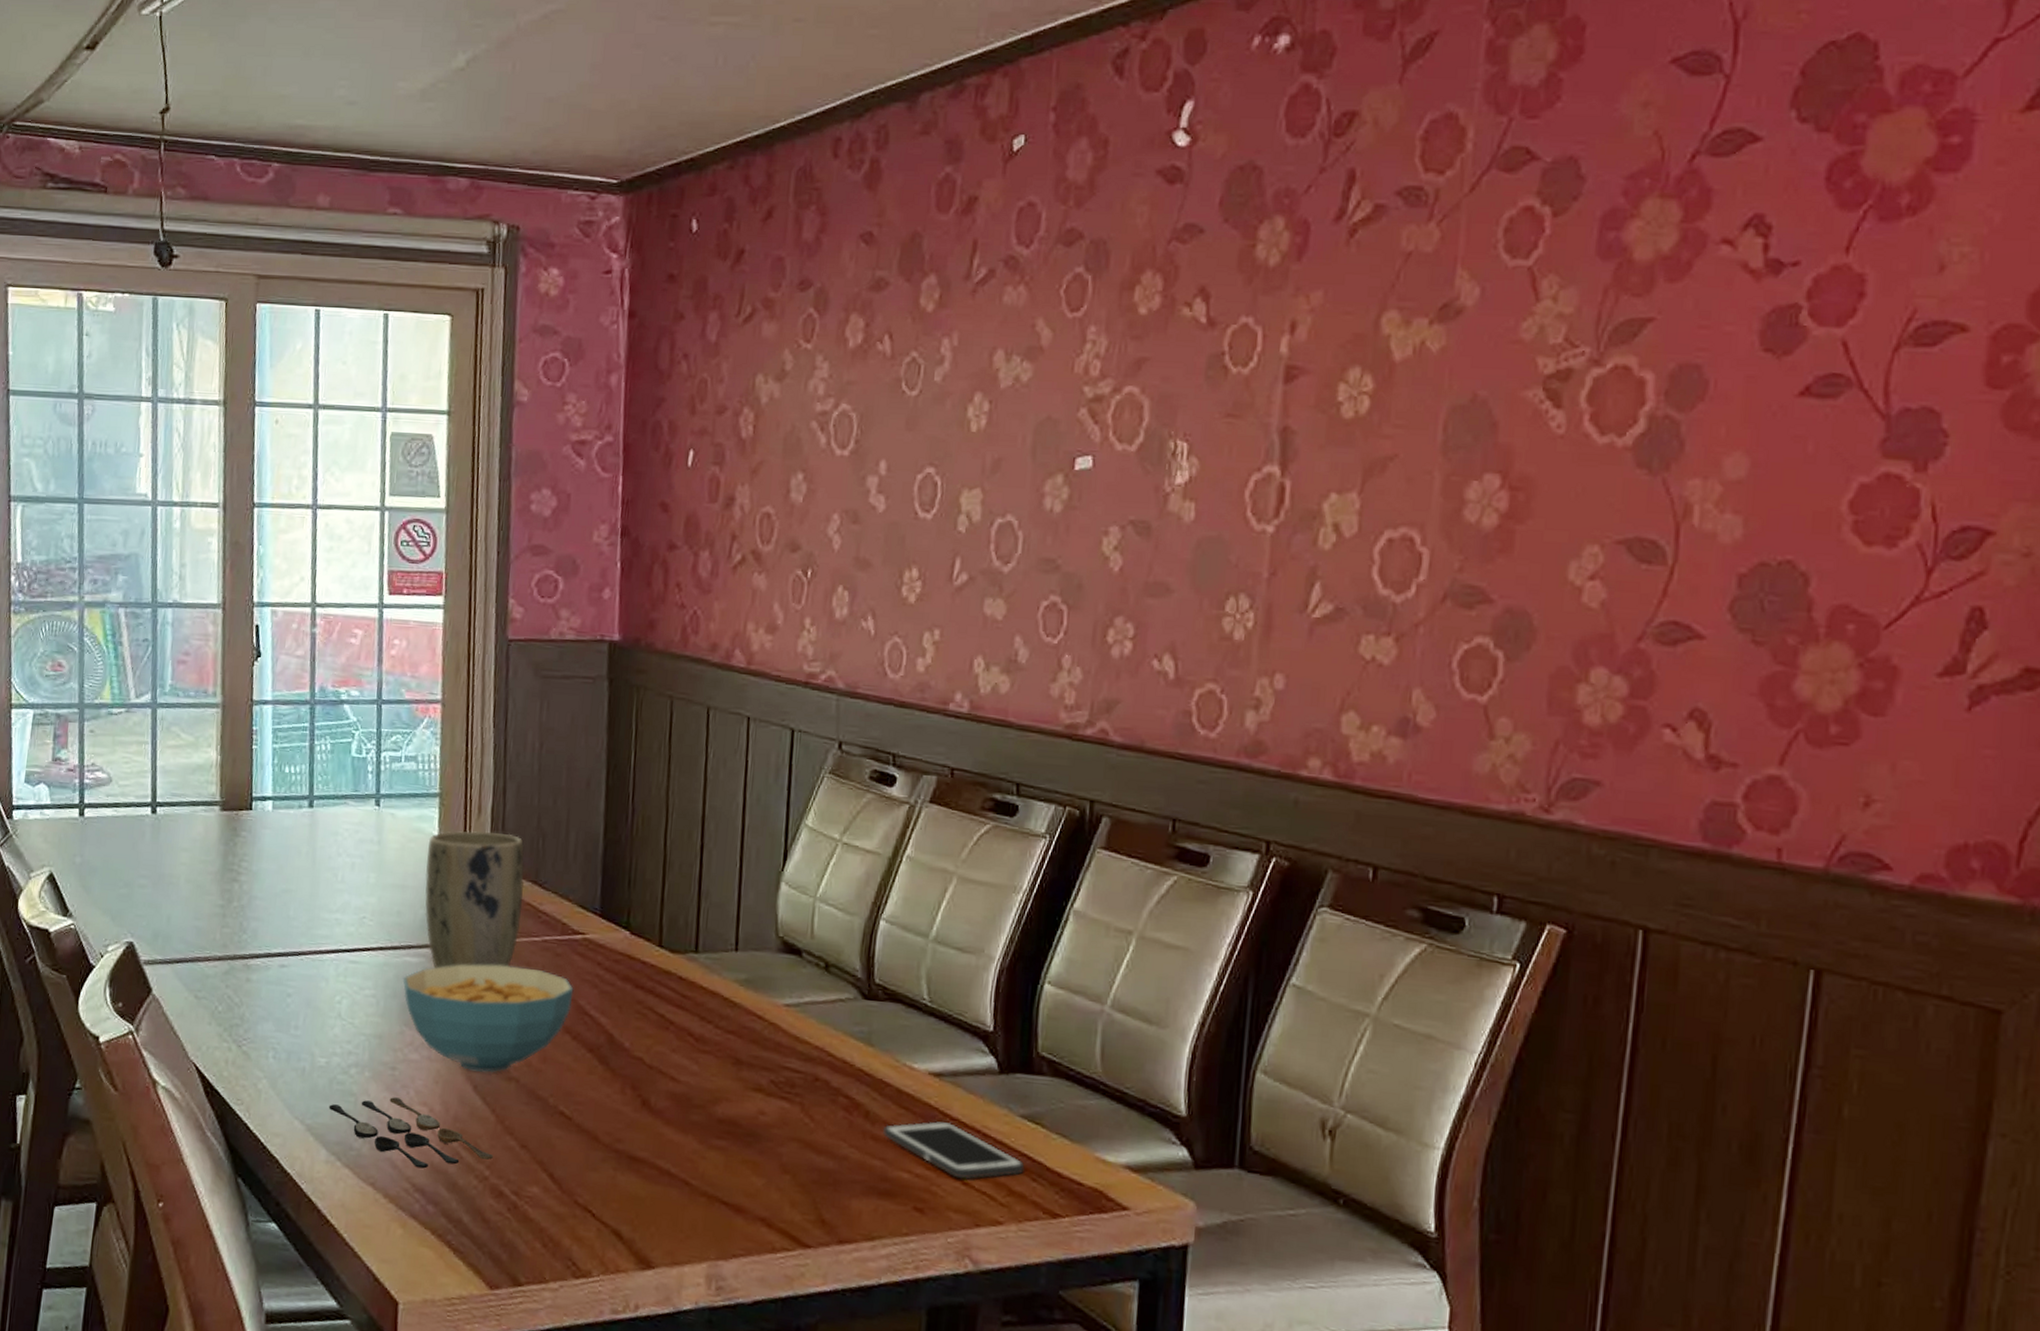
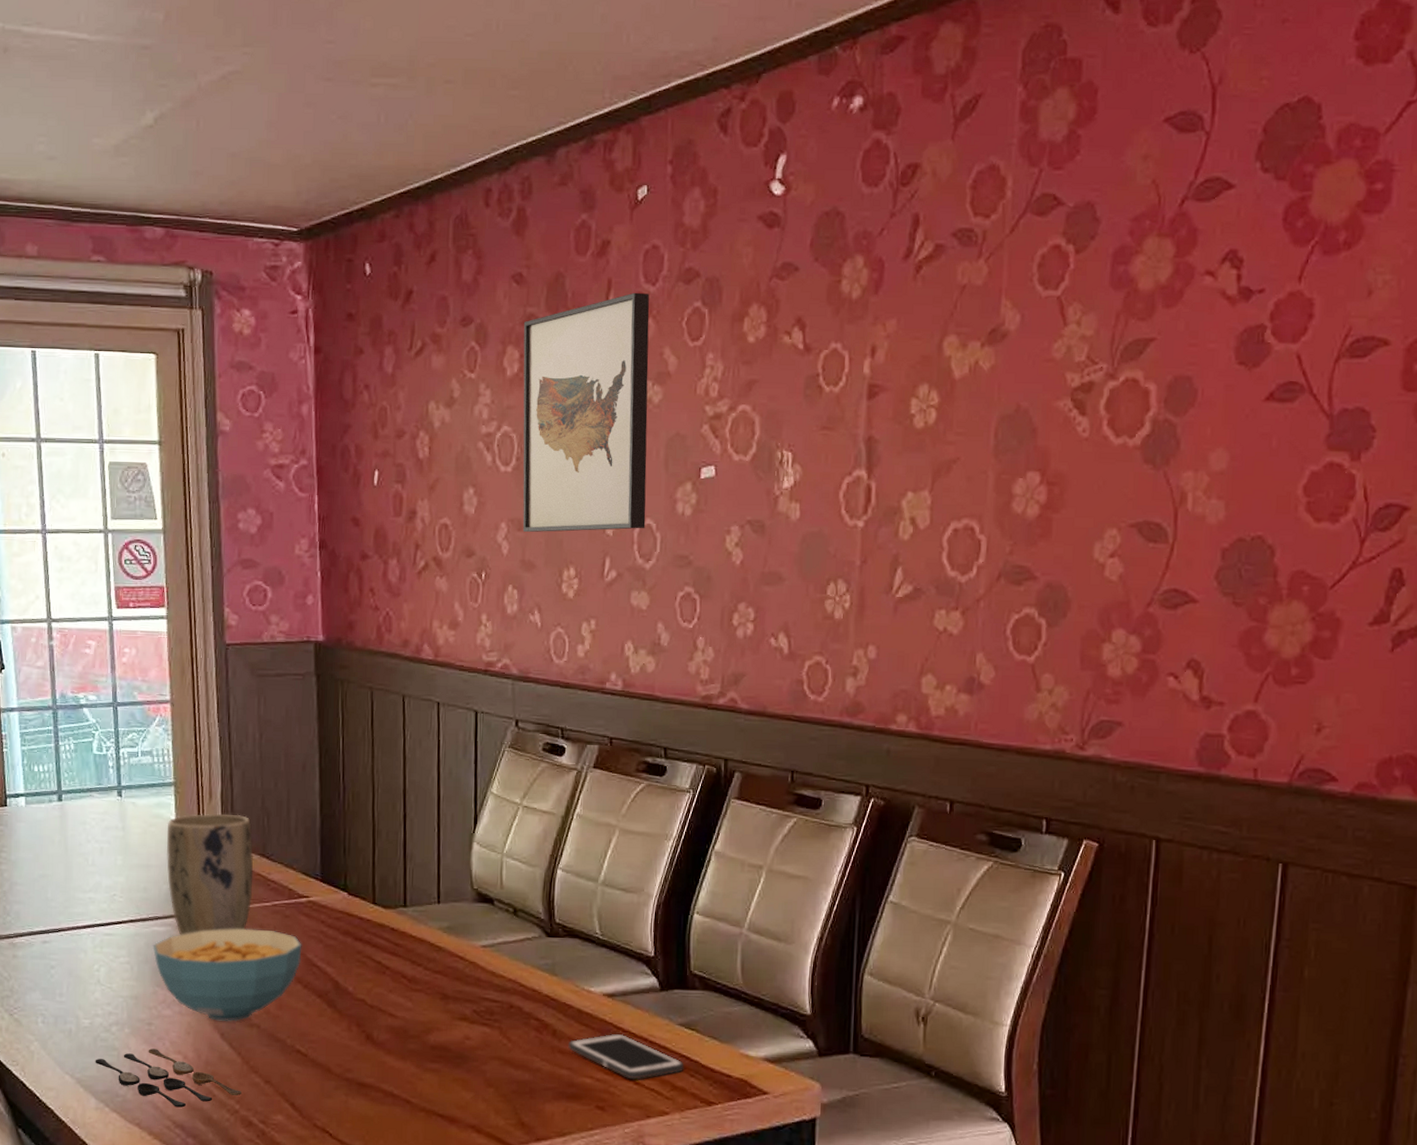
wall art: none [859,255,1022,527] -> present [522,292,650,533]

